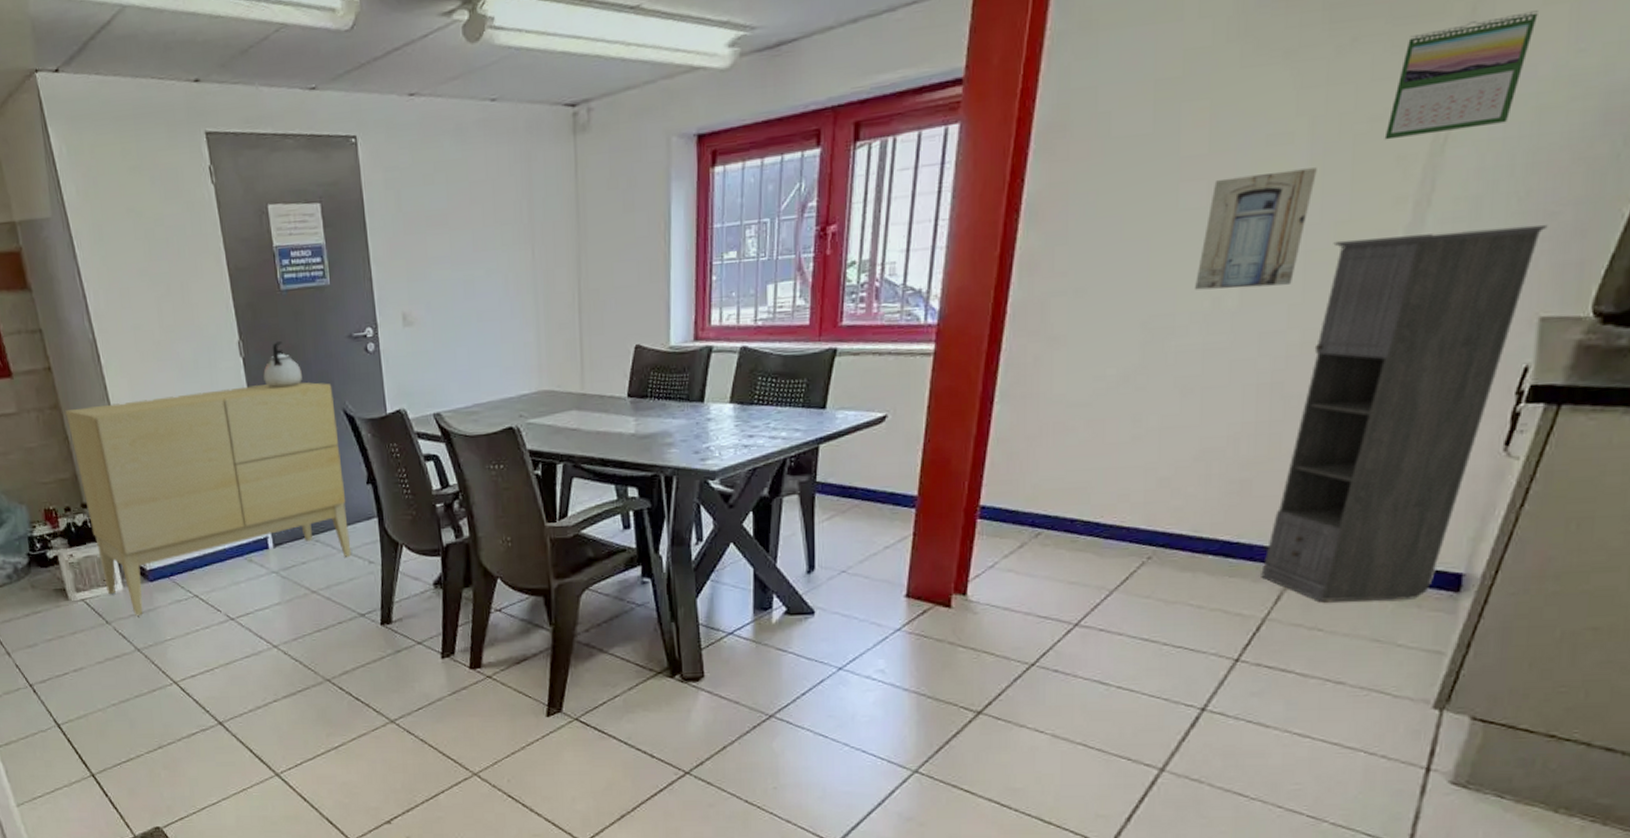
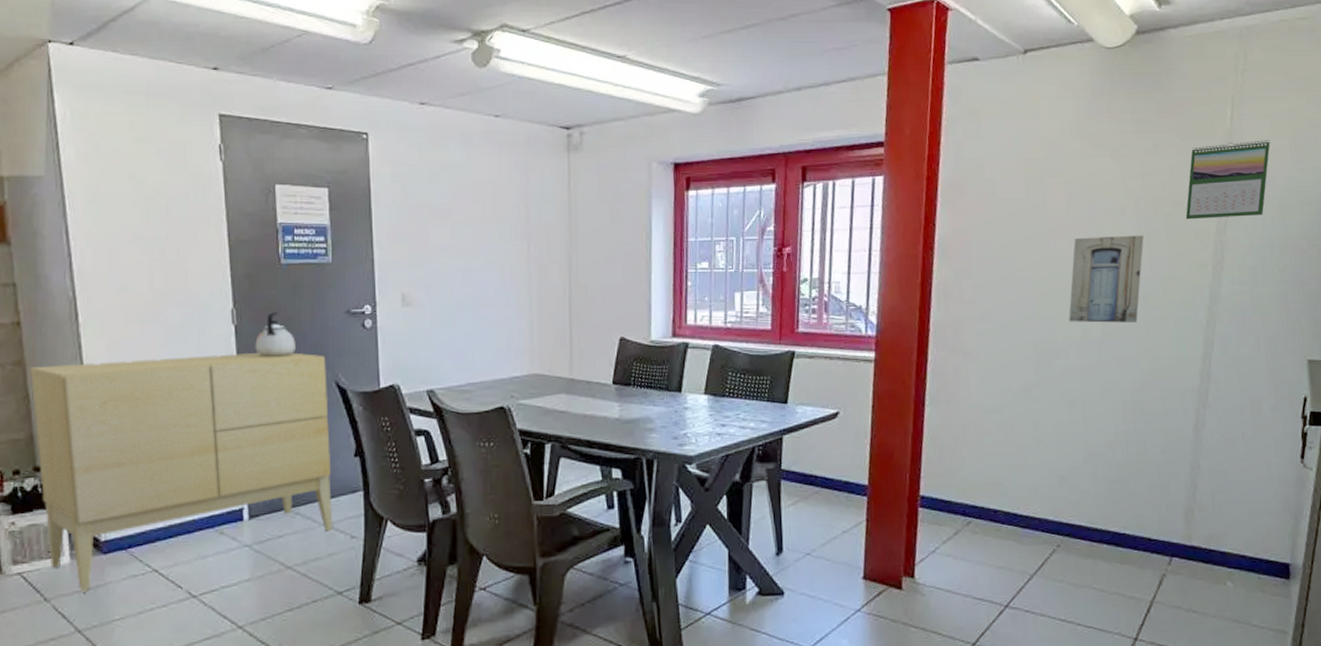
storage cabinet: present [1261,224,1548,601] -> none [1144,290,1301,586]

